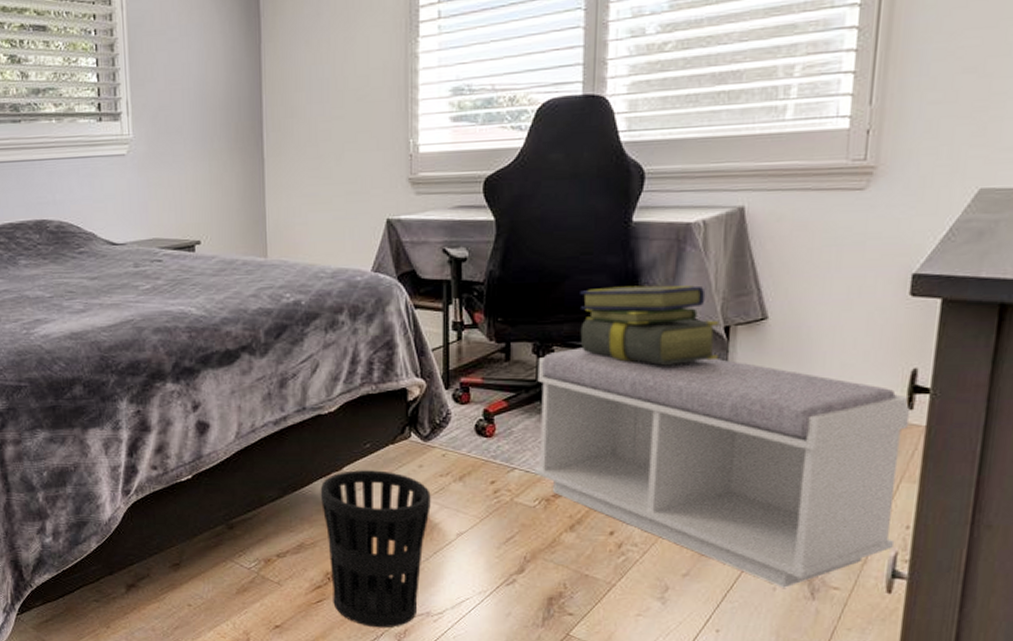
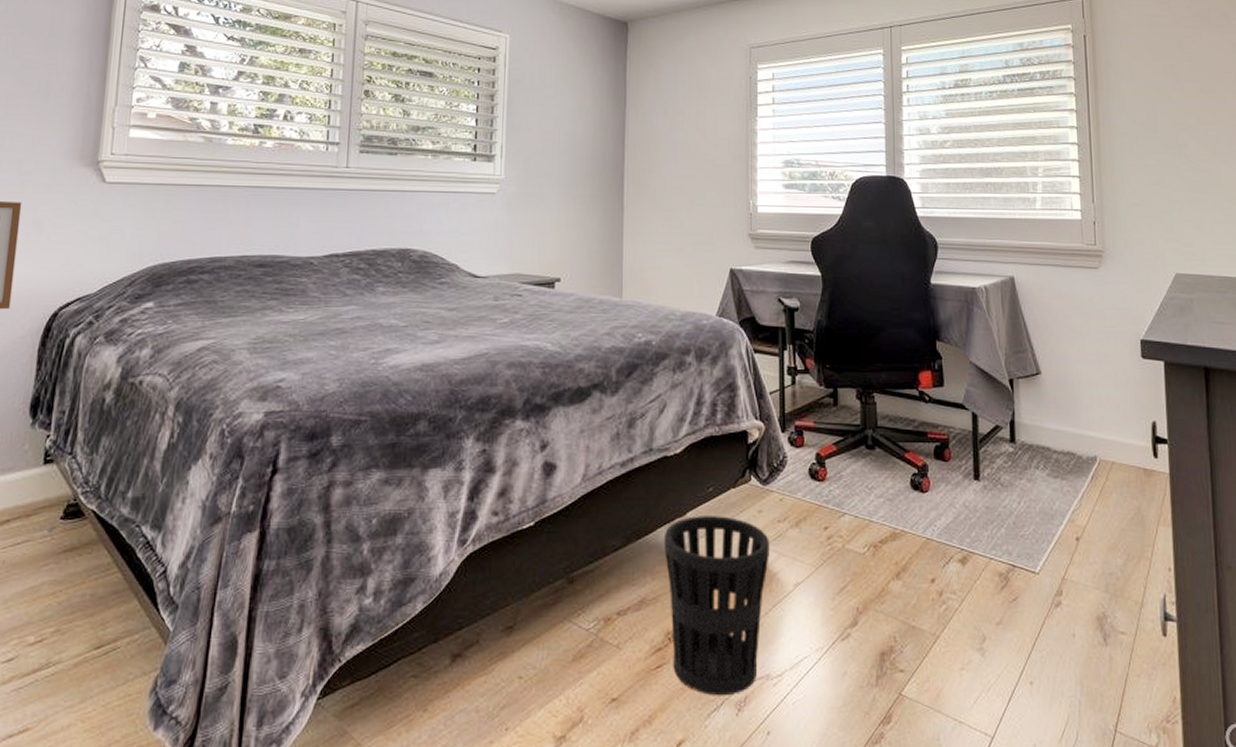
bench: present [534,347,912,588] -> none [861,395,1162,634]
stack of books: present [580,285,720,365] -> none [893,340,1007,413]

